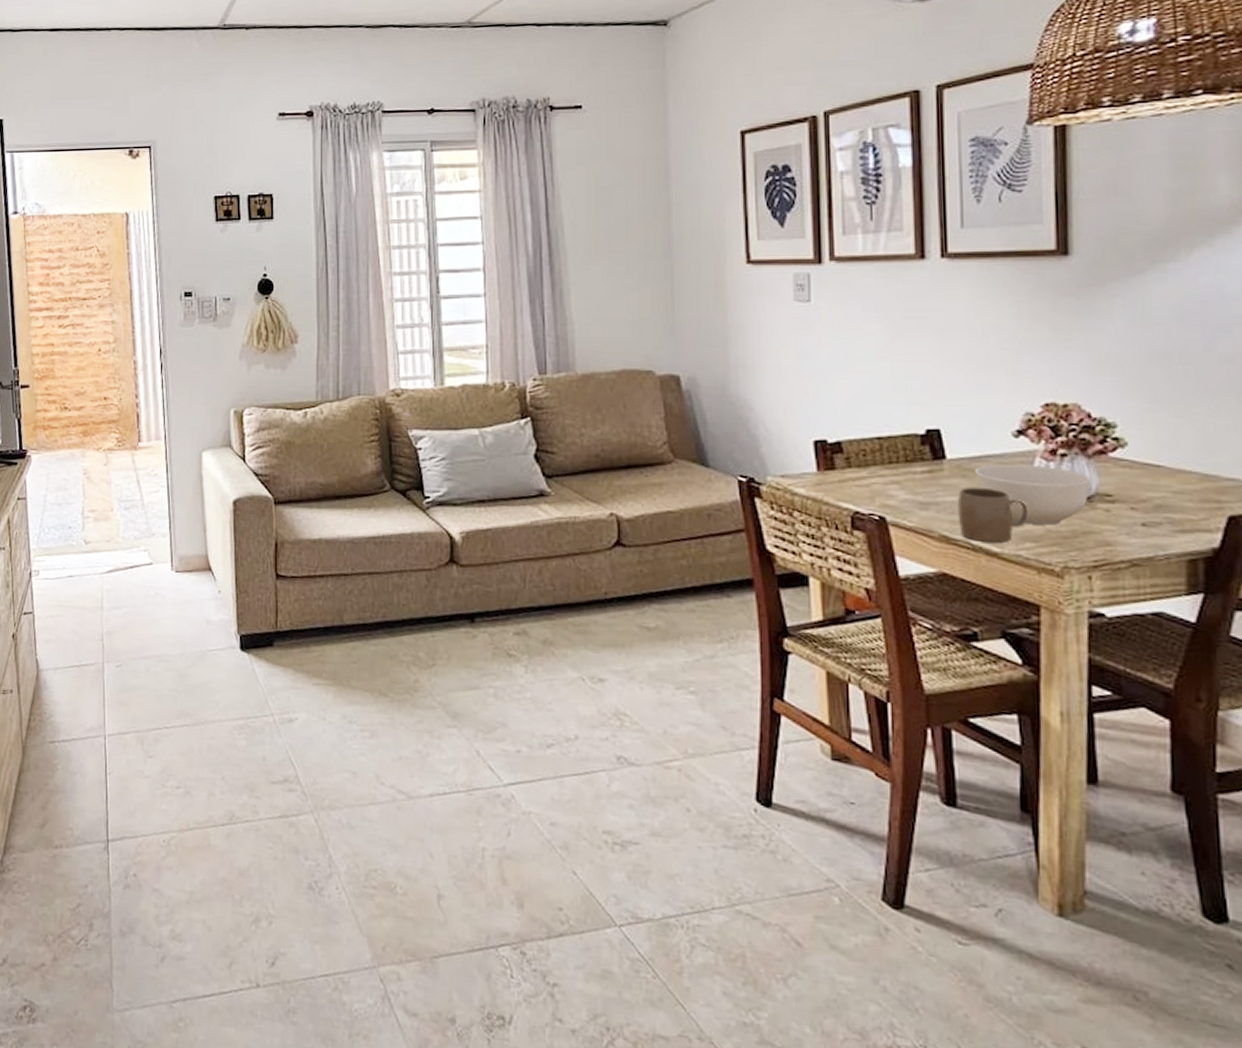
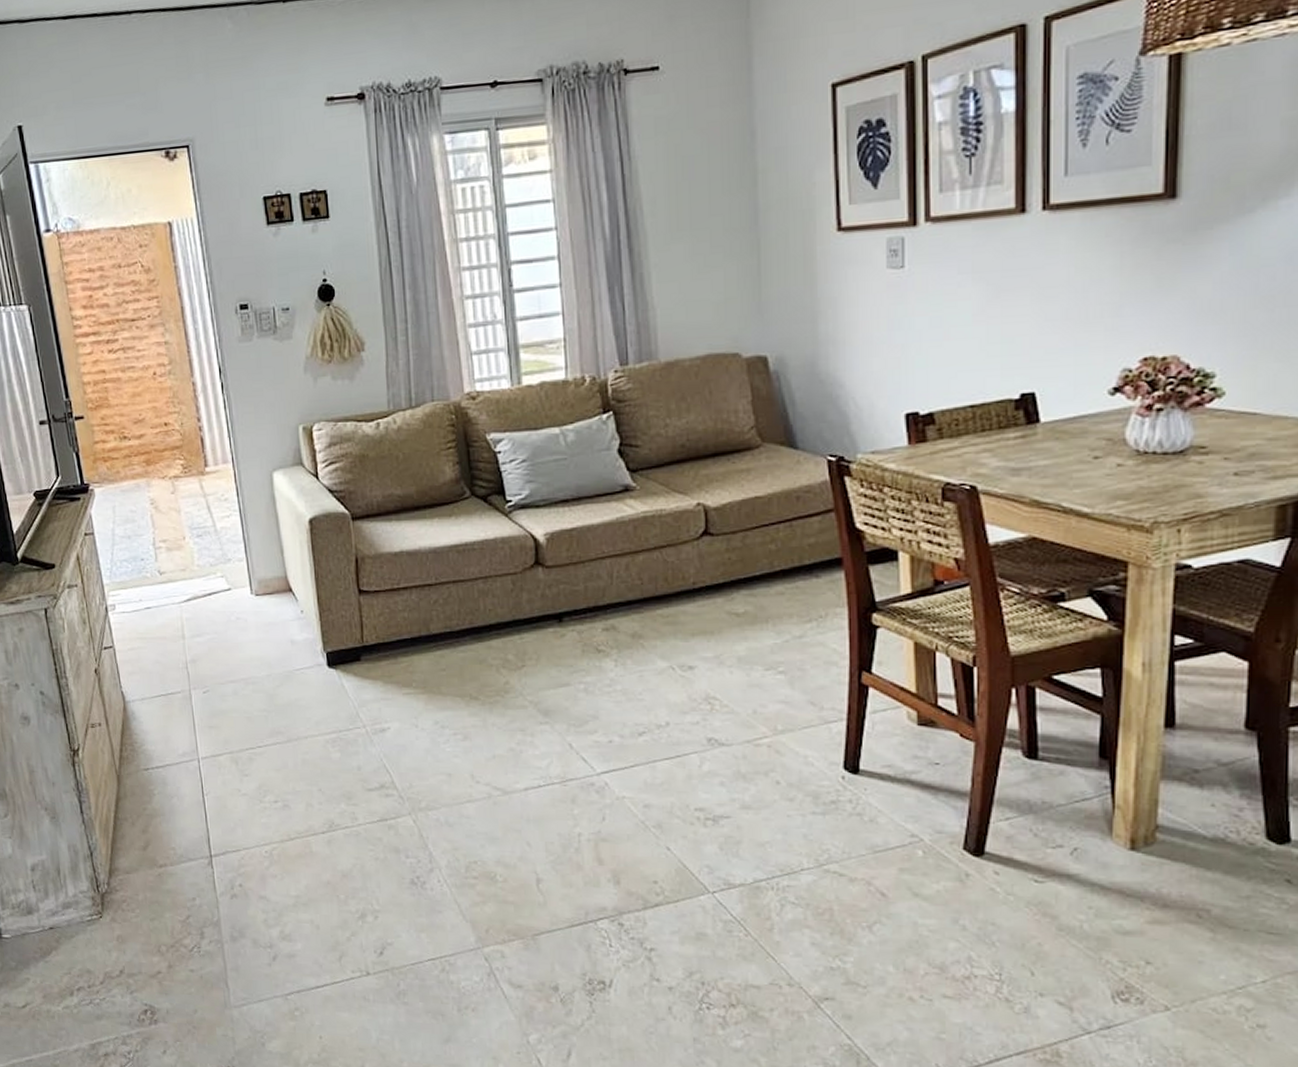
mug: present [957,486,1029,543] -> none [1049,448,1121,503]
bowl: present [974,464,1091,525] -> none [1068,422,1186,482]

